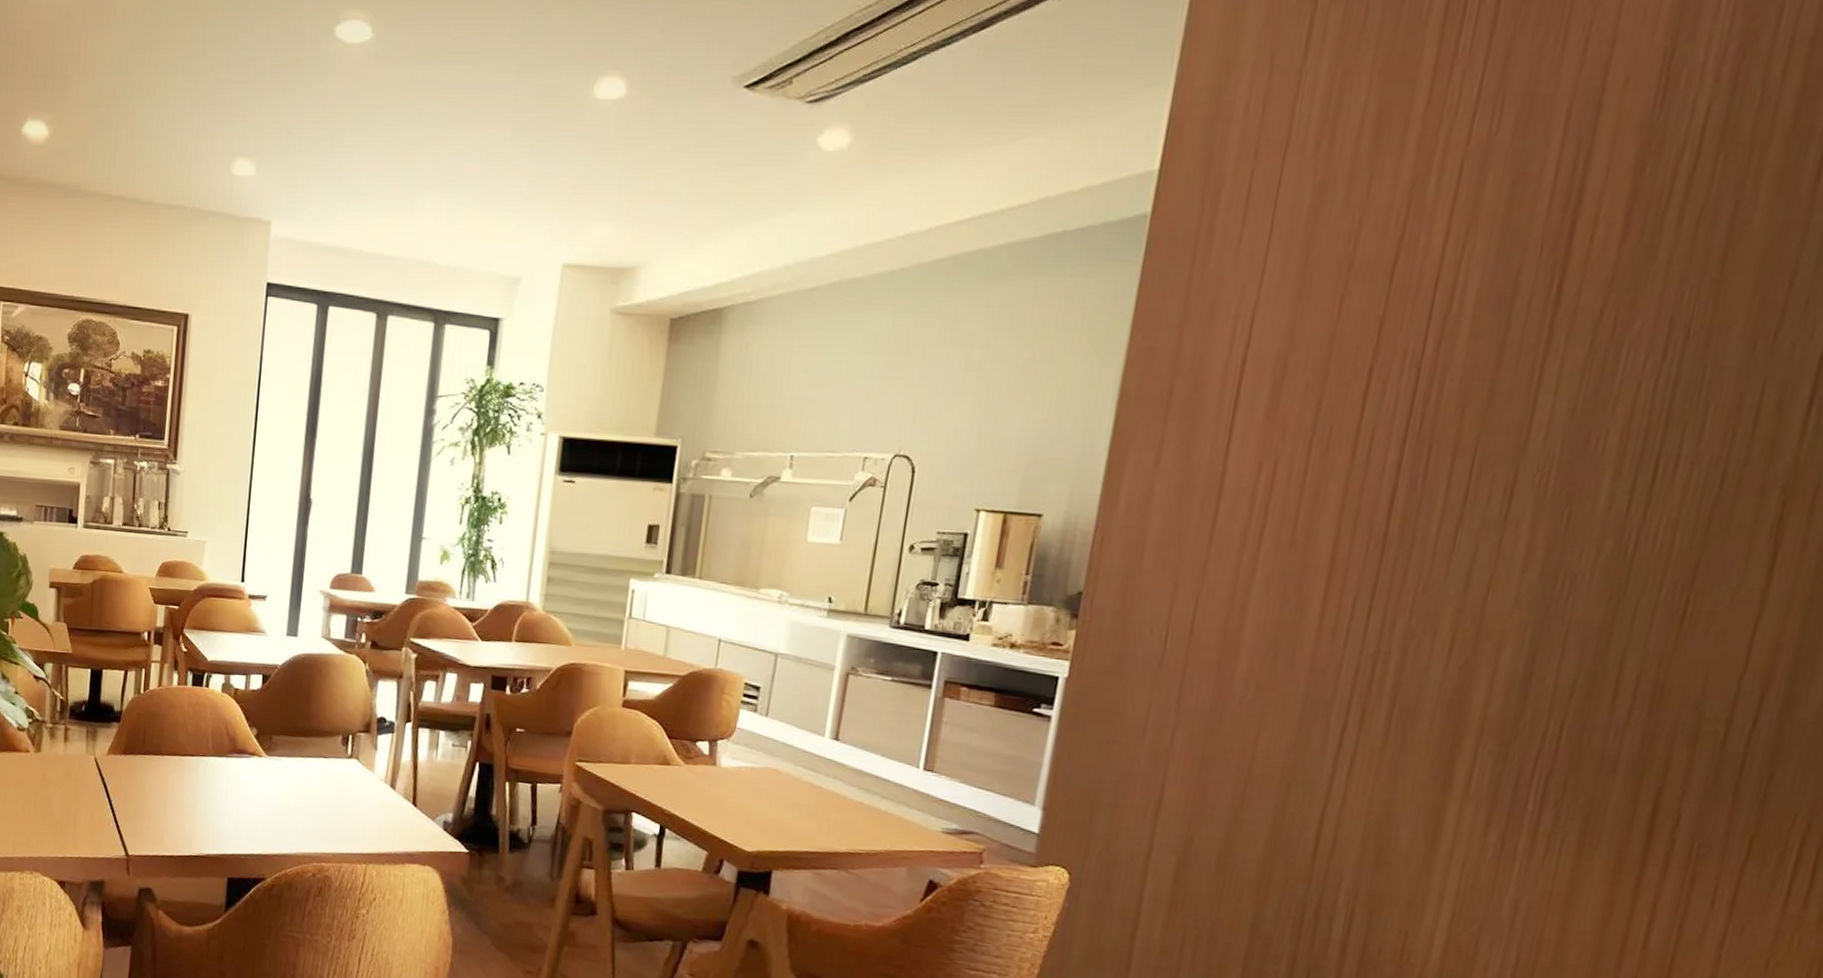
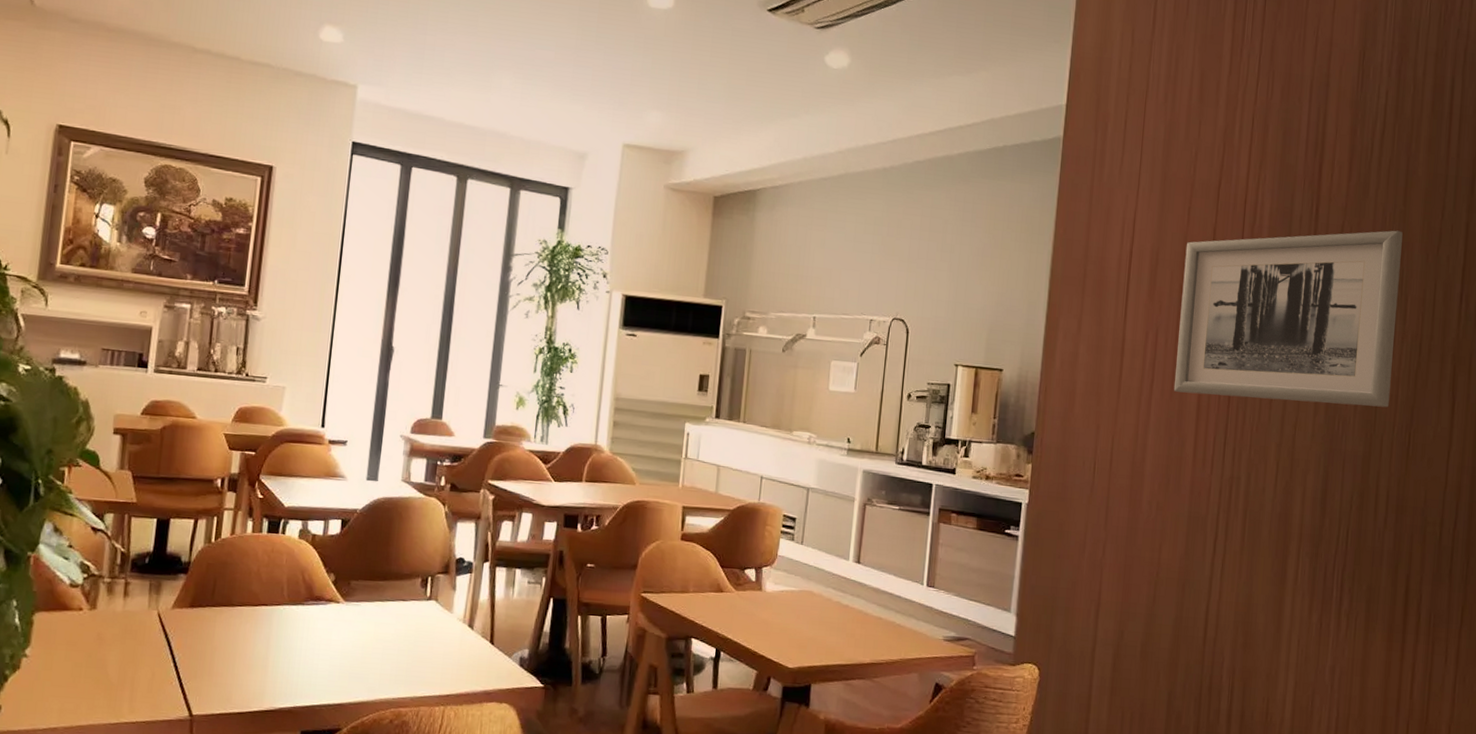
wall art: none [1296,309,1712,561] -> present [1174,230,1403,408]

